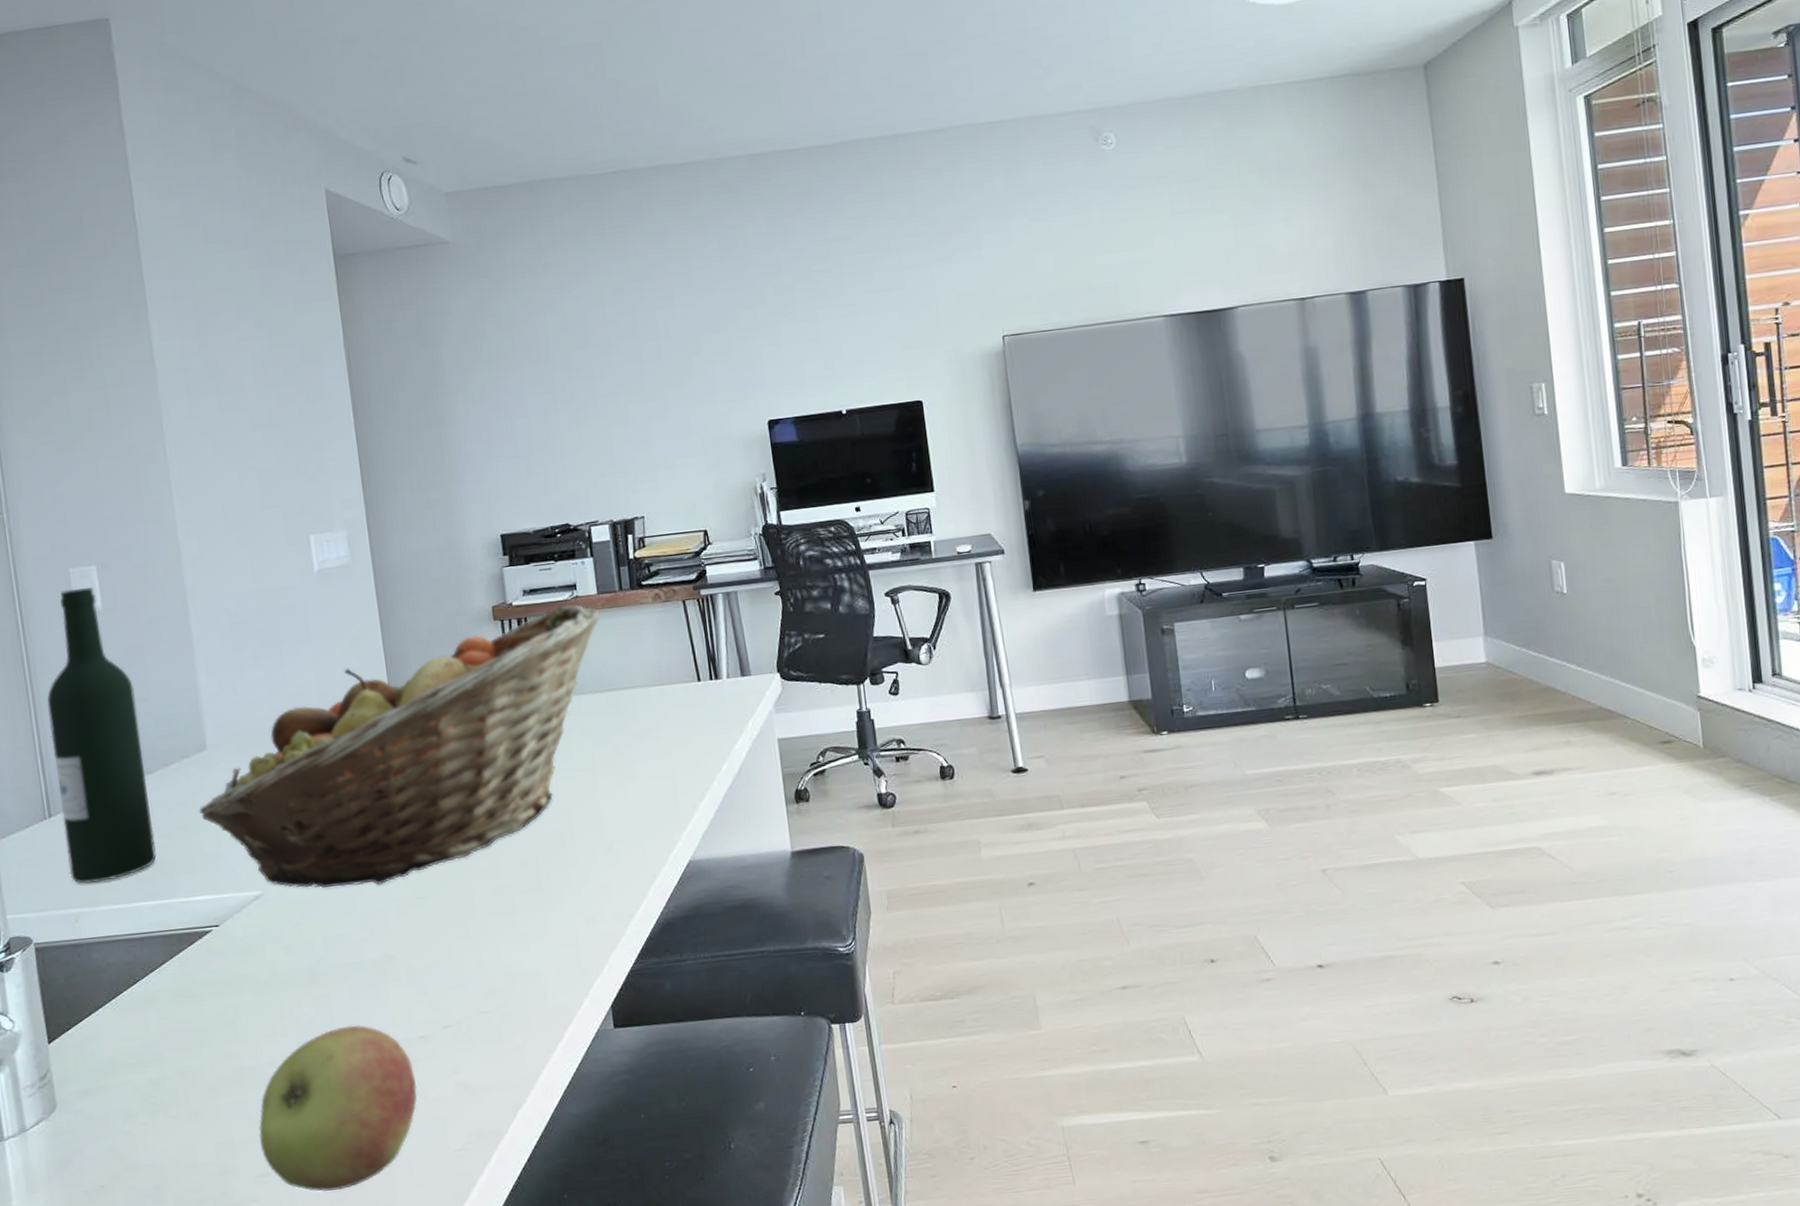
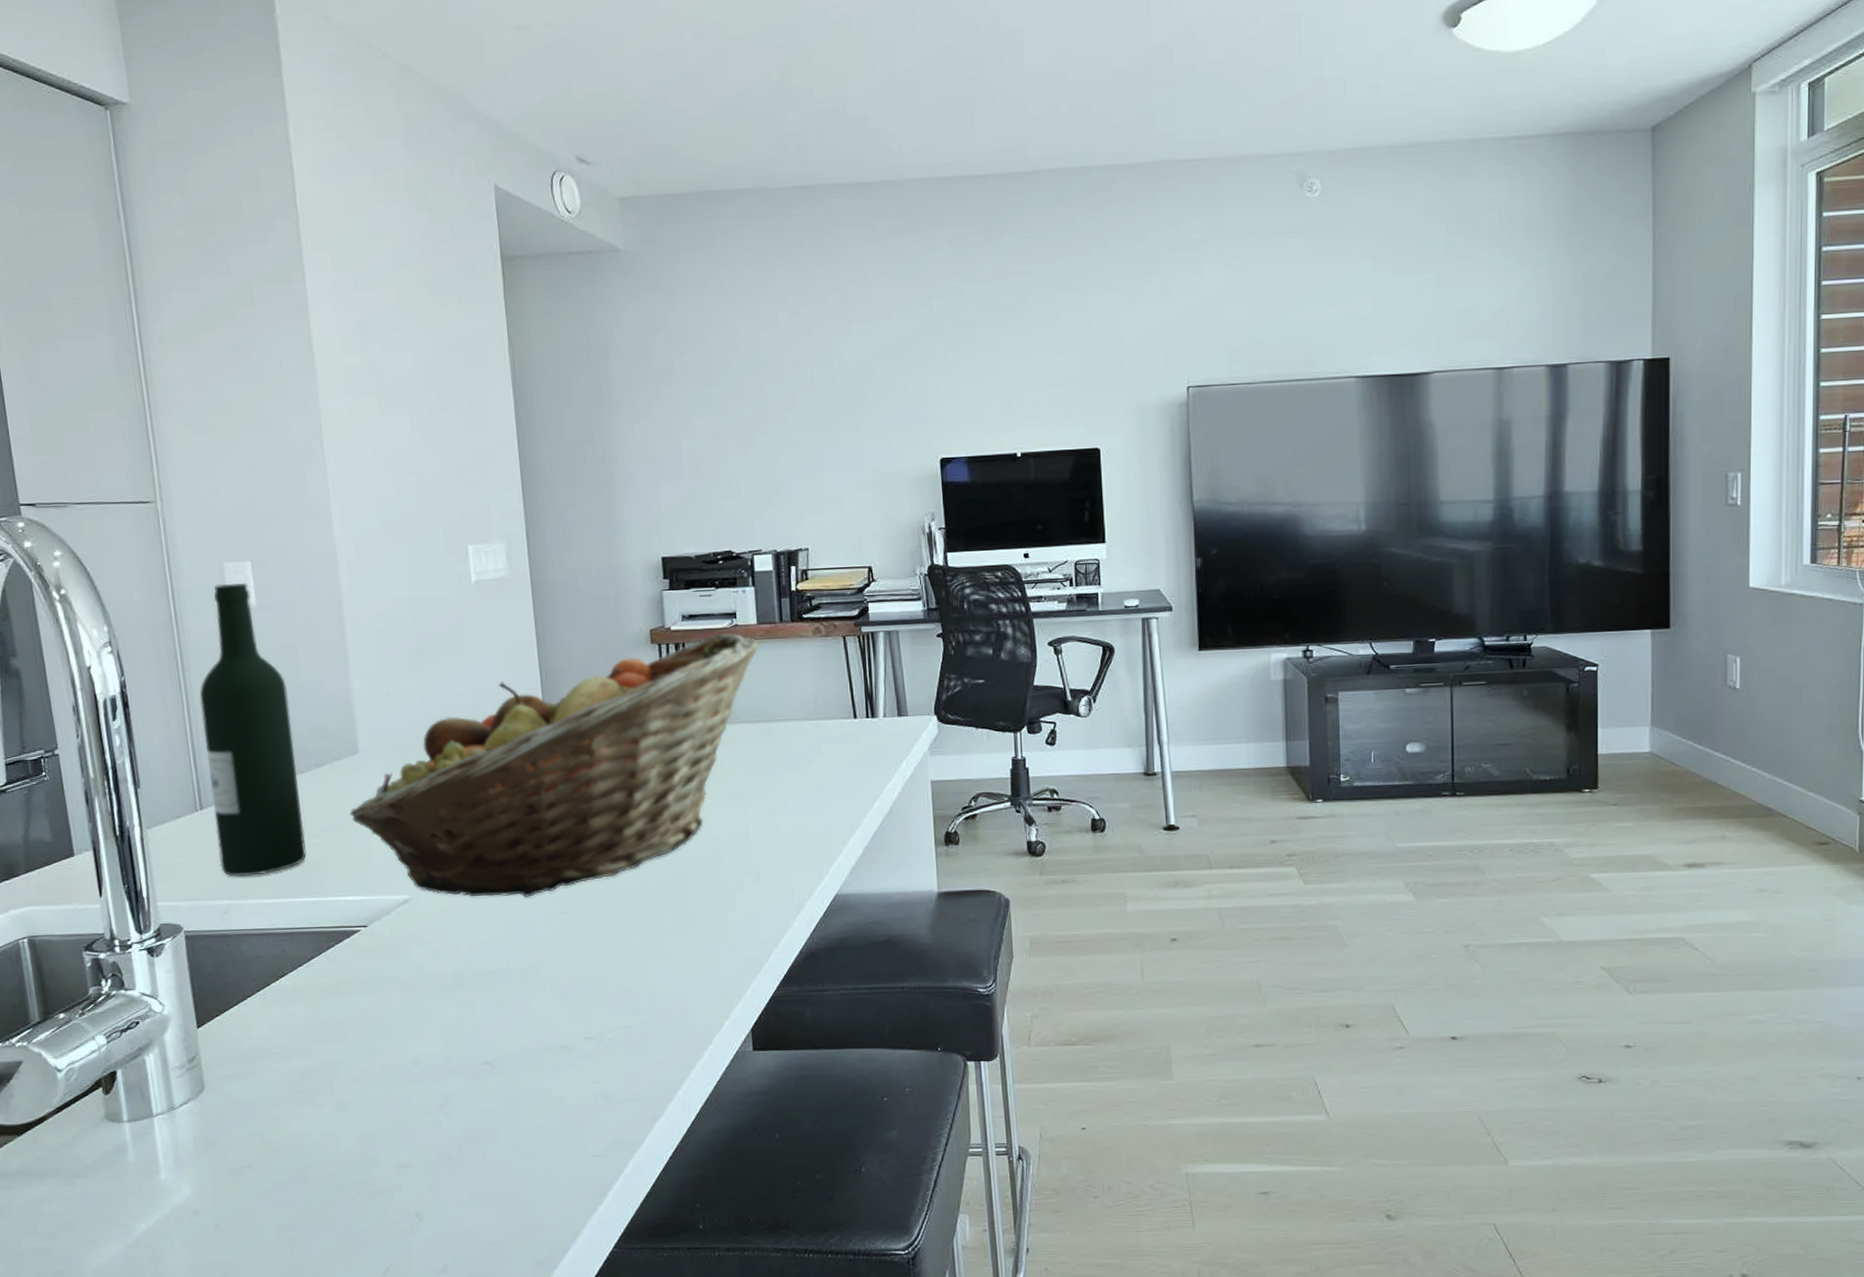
apple: present [258,1025,417,1192] -> none [401,1030,558,1185]

